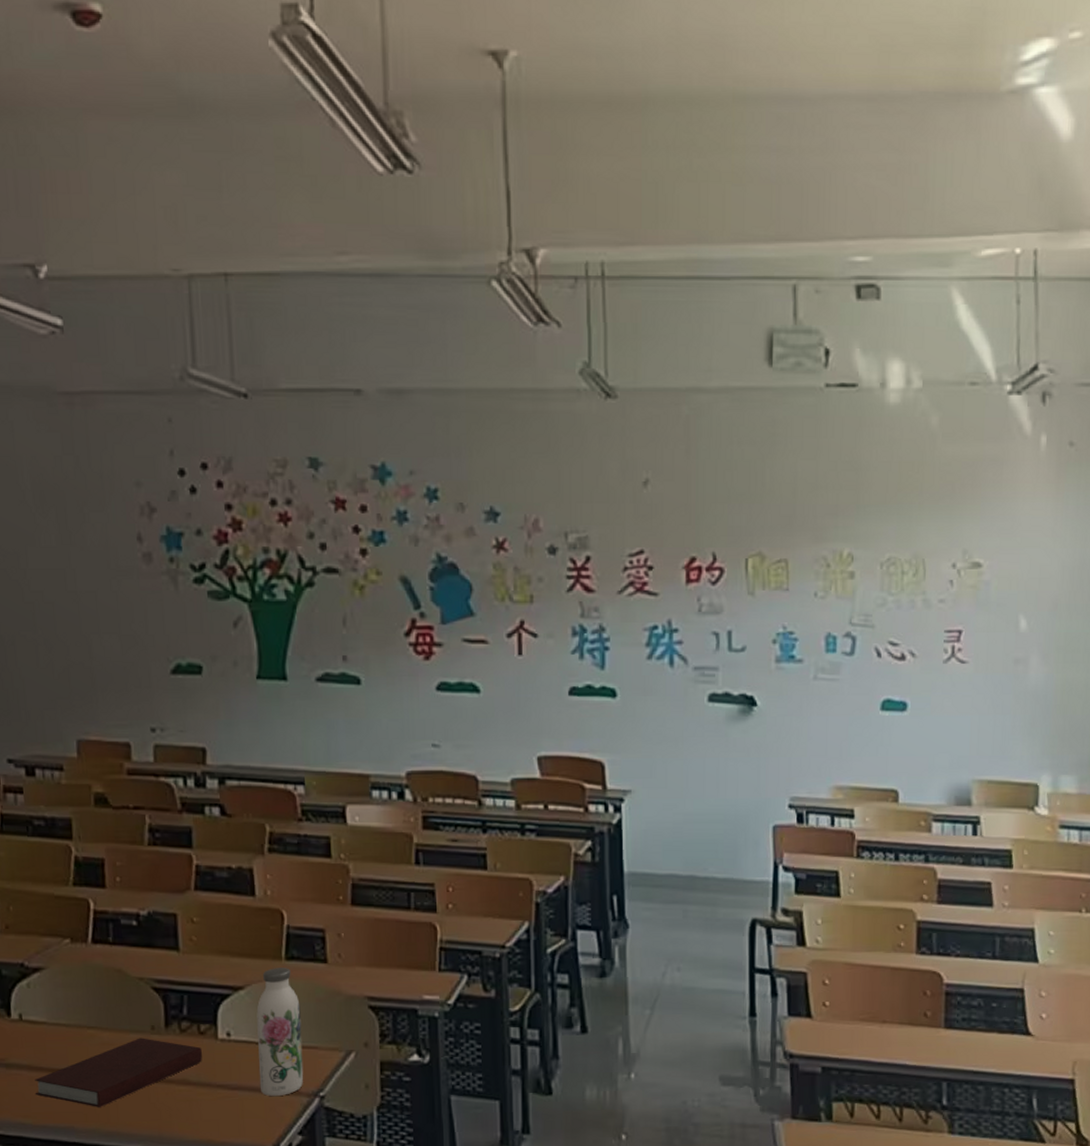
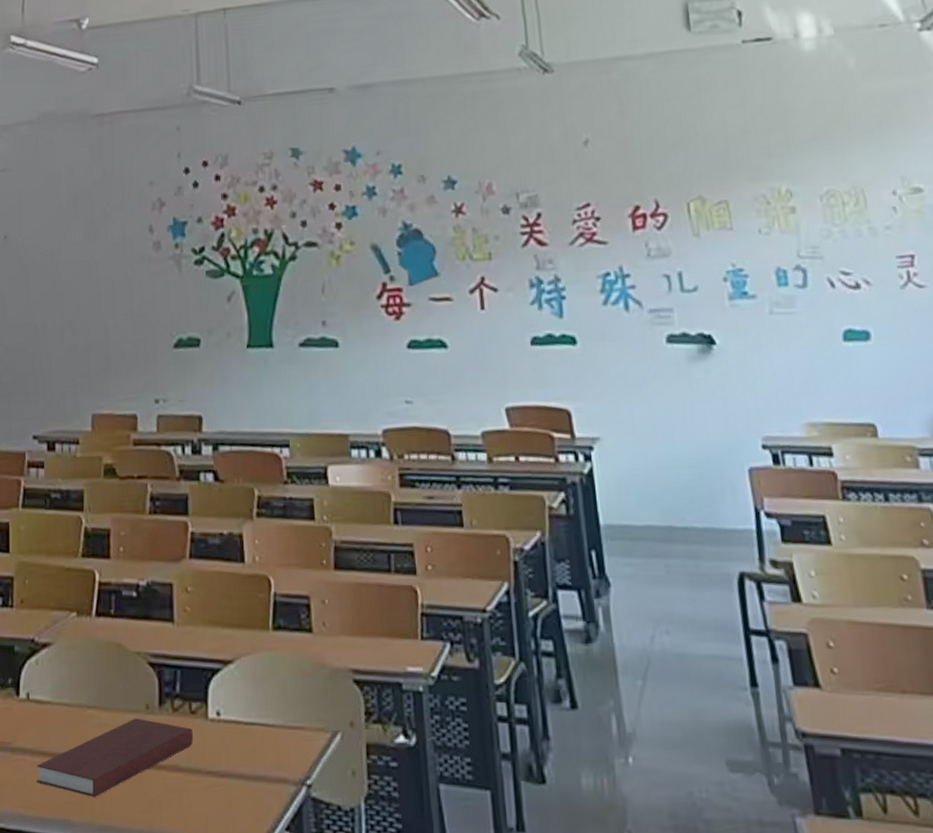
water bottle: present [256,968,304,1096] -> none [245,638,291,784]

